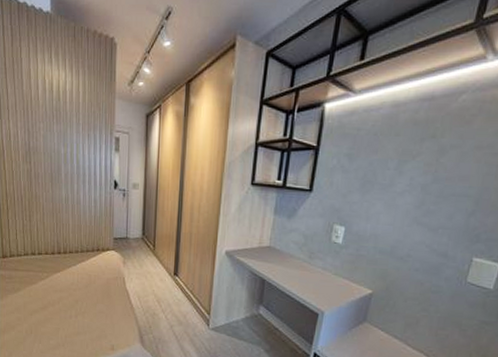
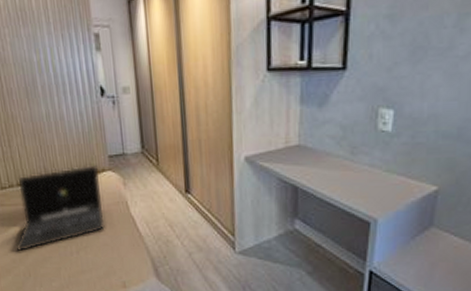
laptop: none [22,244,103,312] -> present [16,165,105,252]

